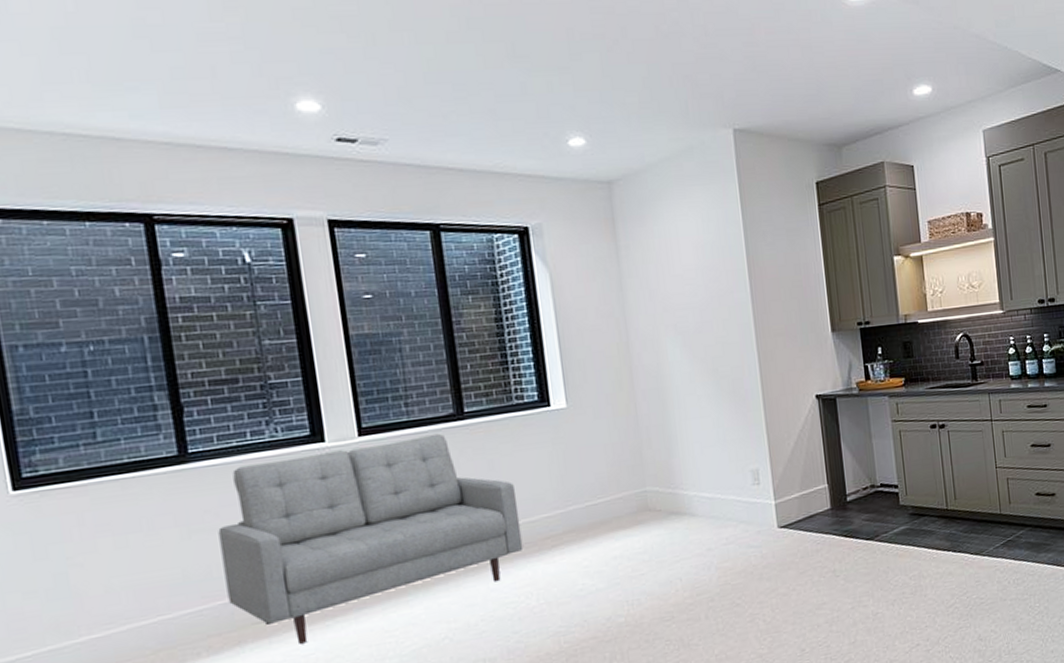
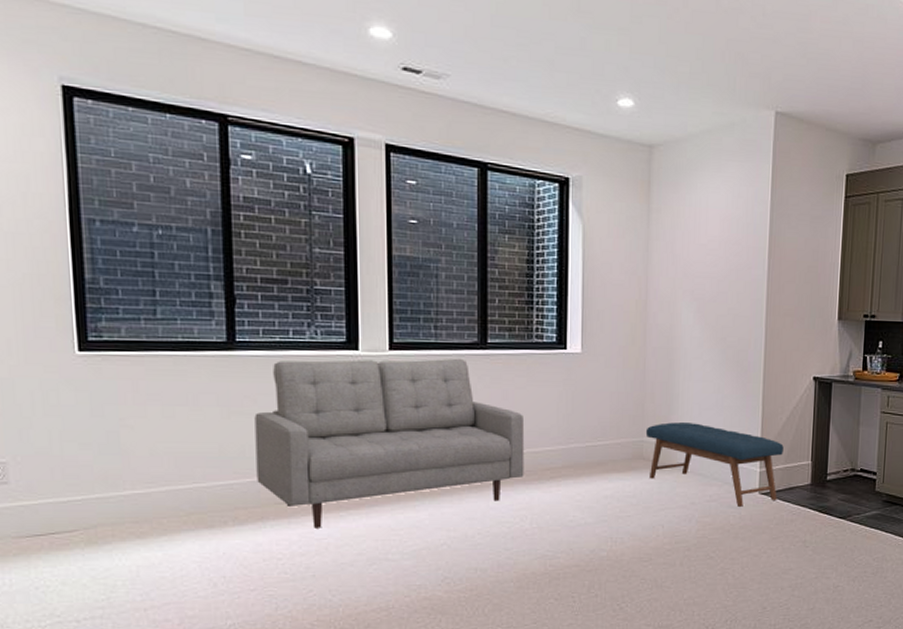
bench: none [647,462,798,545] -> present [645,422,784,507]

